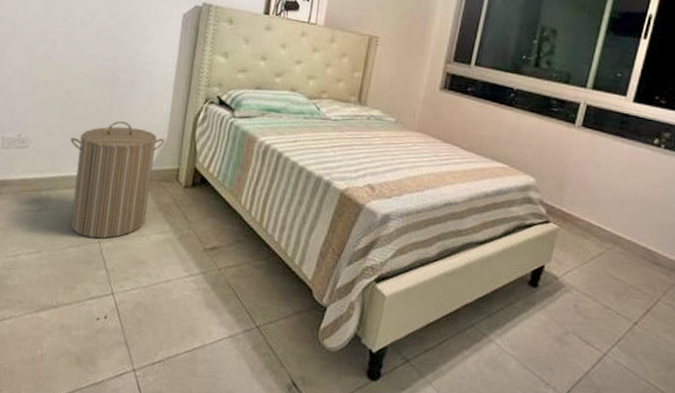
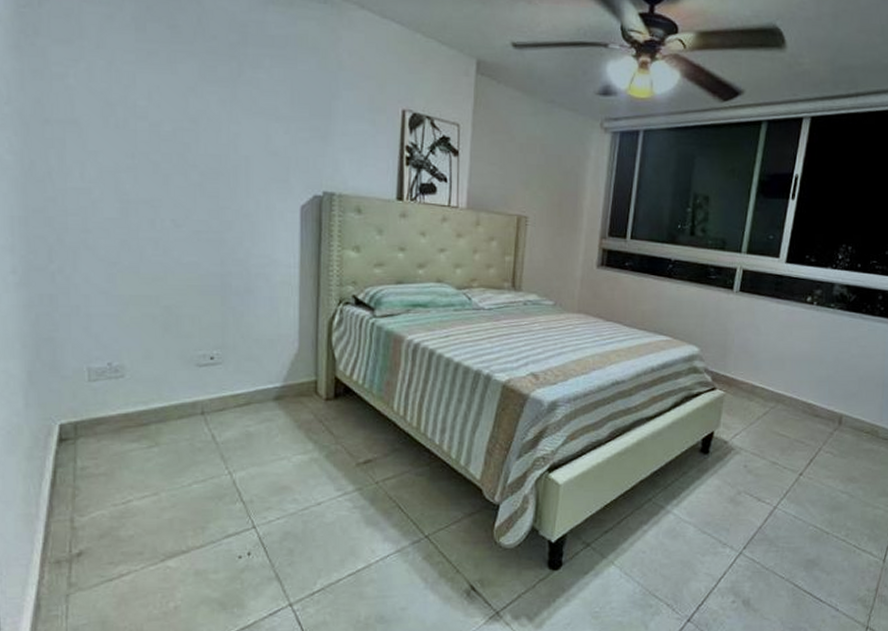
laundry hamper: present [70,121,165,239] -> none [178,335,296,470]

